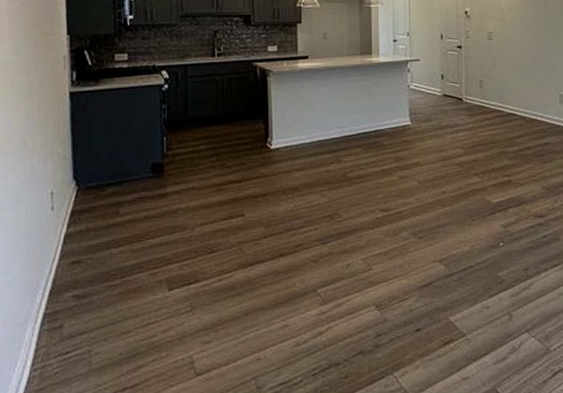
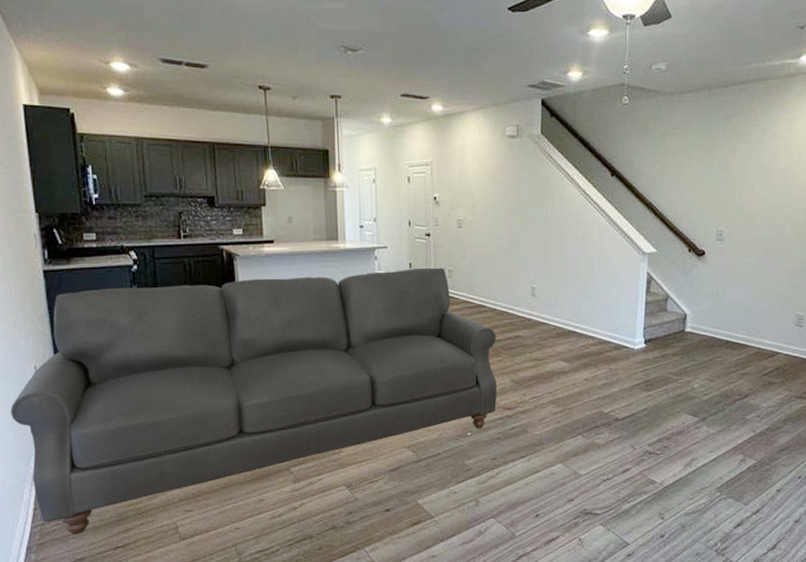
sofa: none [20,78,528,377] -> present [10,267,497,535]

